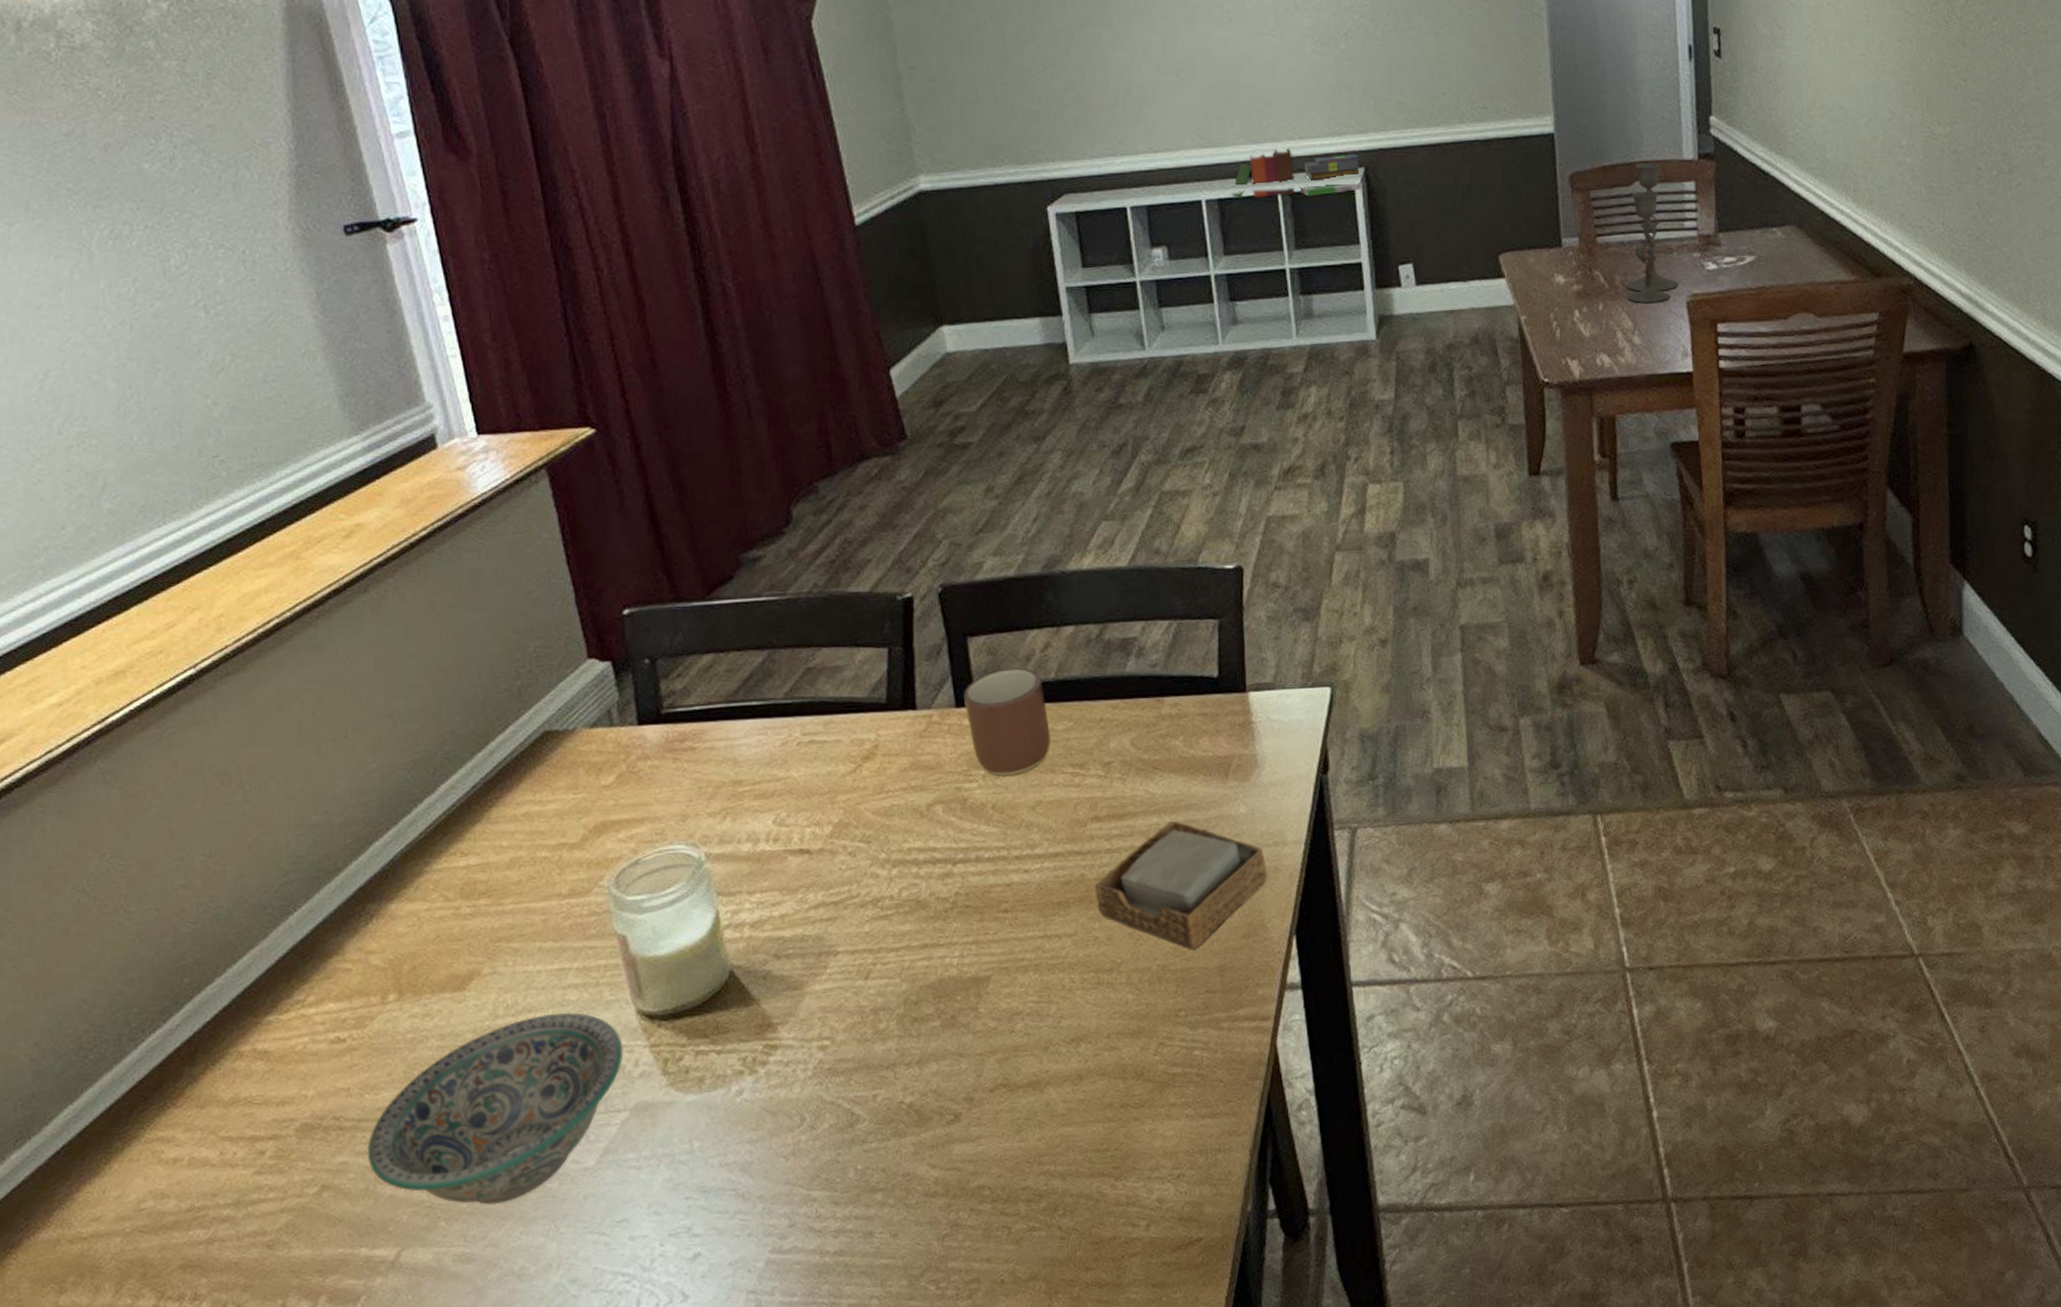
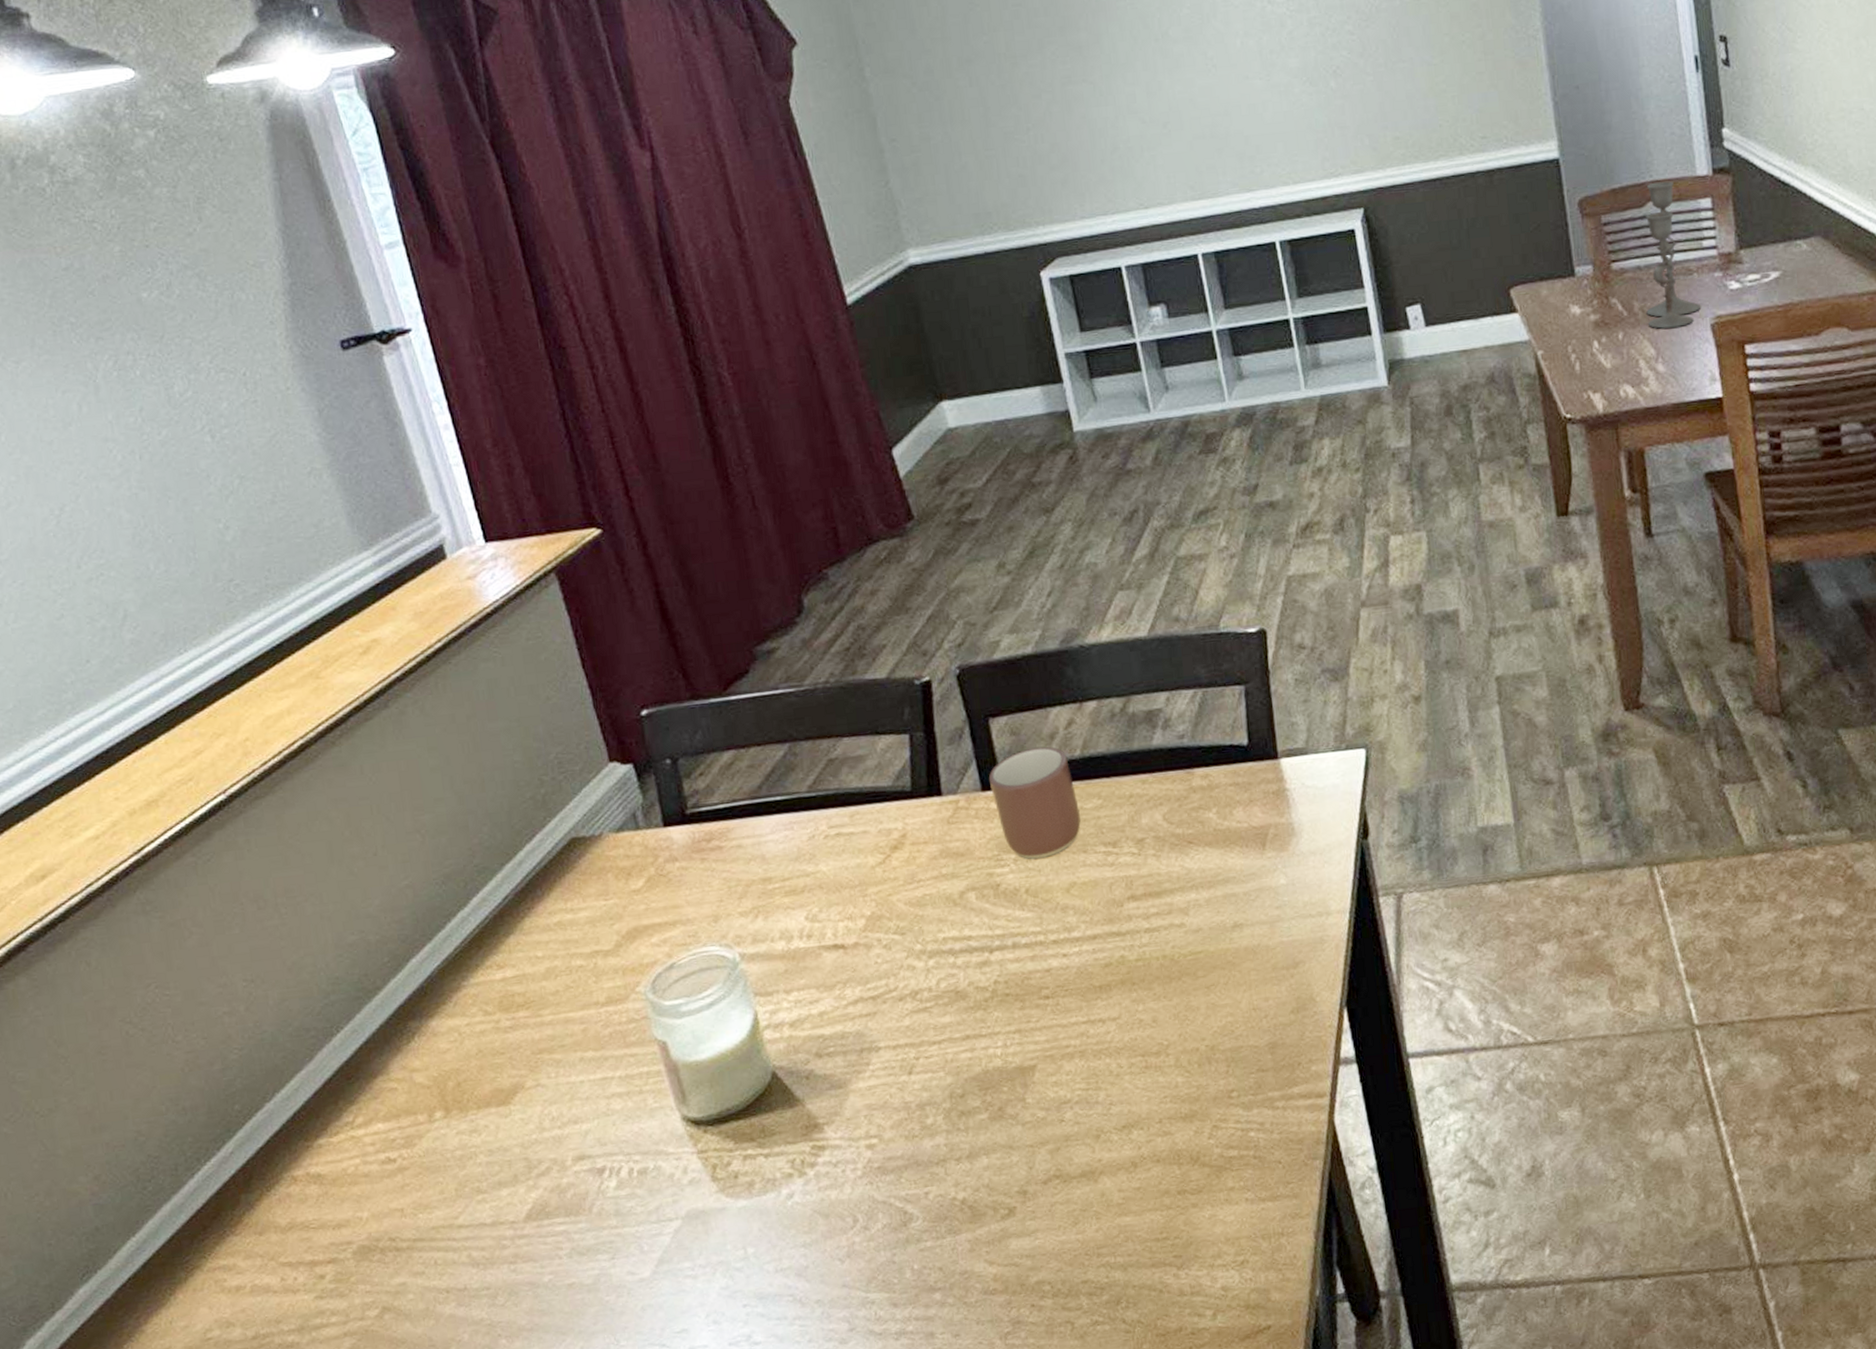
decorative bowl: present [367,1012,623,1205] -> none [424,1121,672,1321]
napkin holder: present [1095,821,1267,949] -> none [1136,896,1313,1028]
books: present [1231,148,1296,200] -> none [1227,194,1294,251]
books: present [1299,153,1362,197] -> none [1297,194,1363,243]

